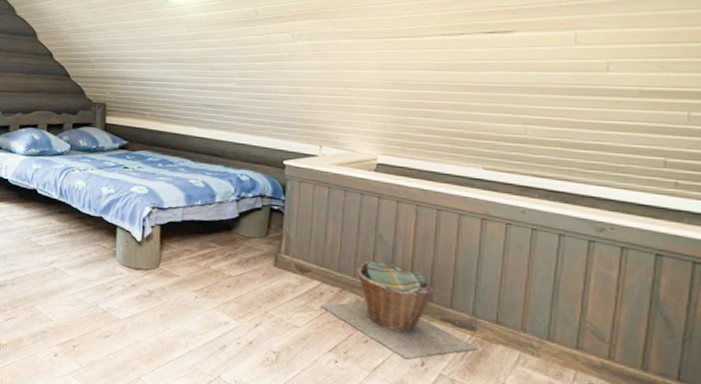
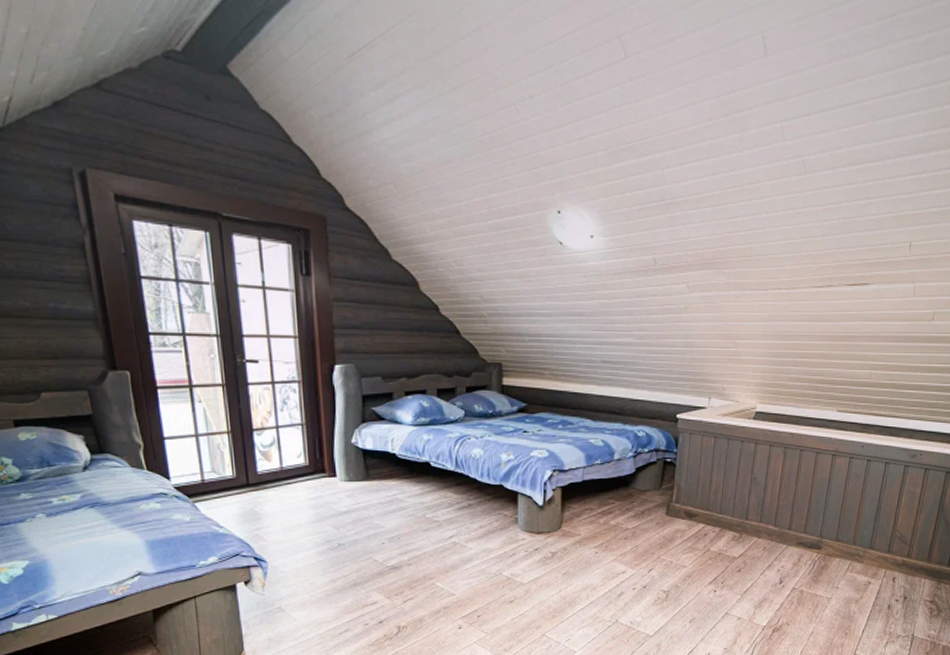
laundry basket: present [321,259,477,359] -> none [705,499,821,580]

